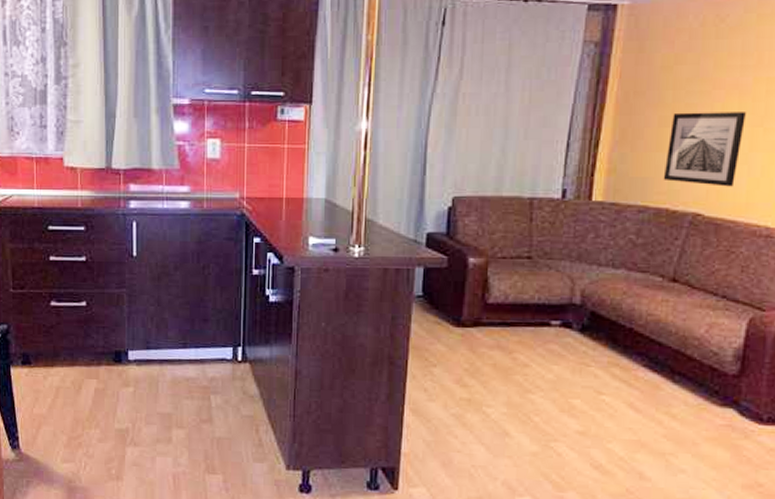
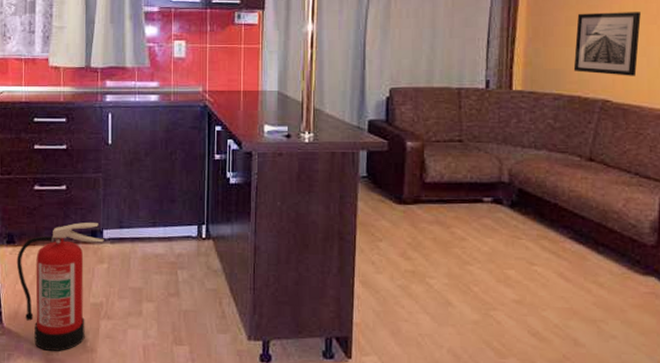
fire extinguisher: none [33,342,129,479] -> present [16,222,104,351]

